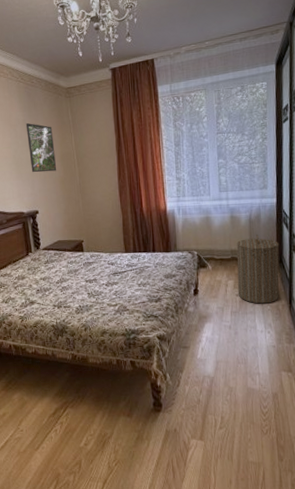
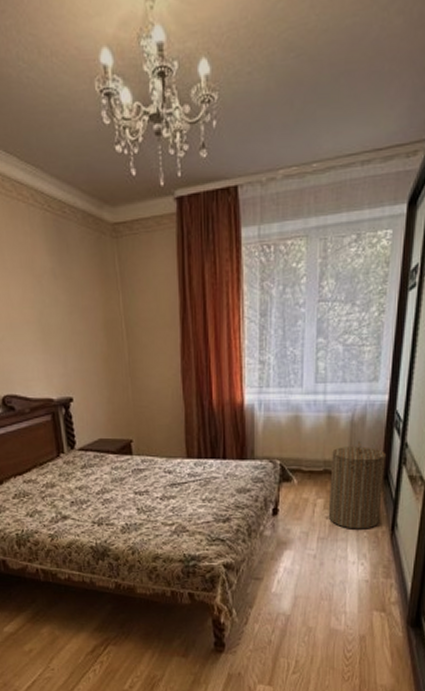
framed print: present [25,122,57,173] -> none [55,272,98,345]

